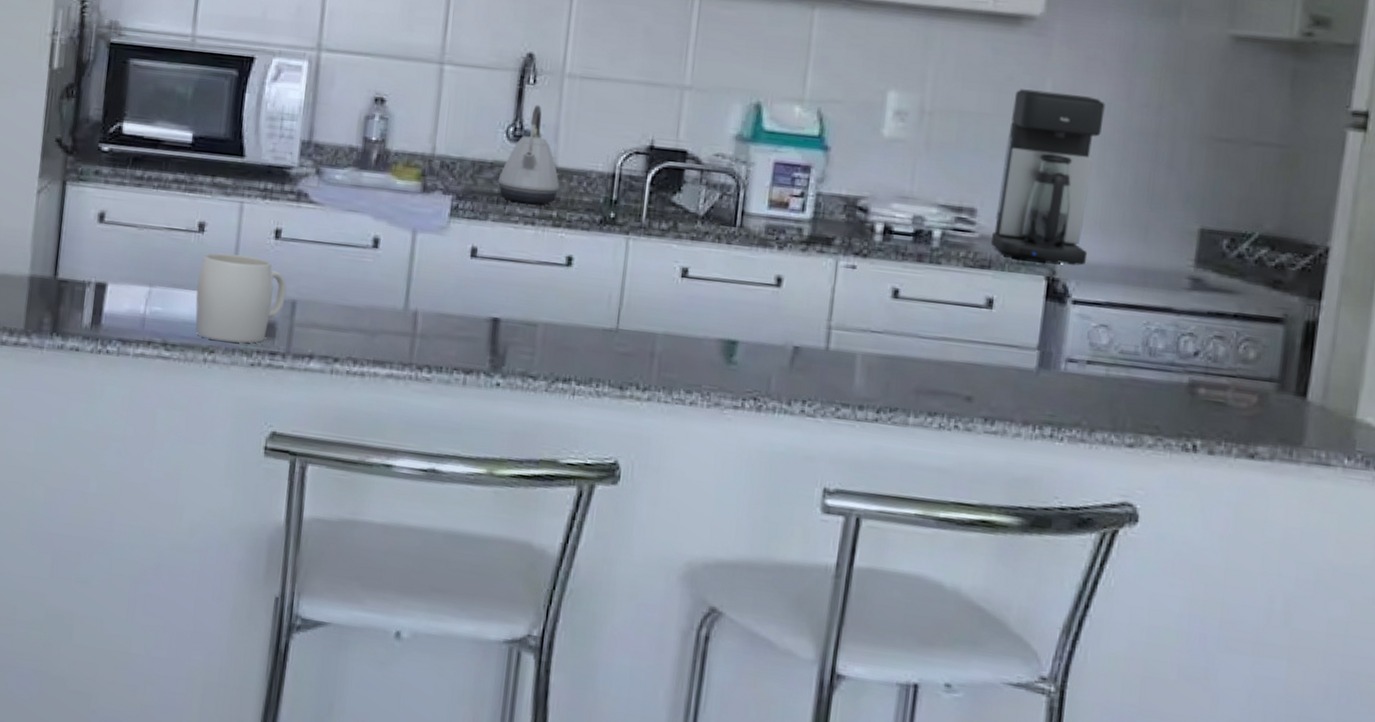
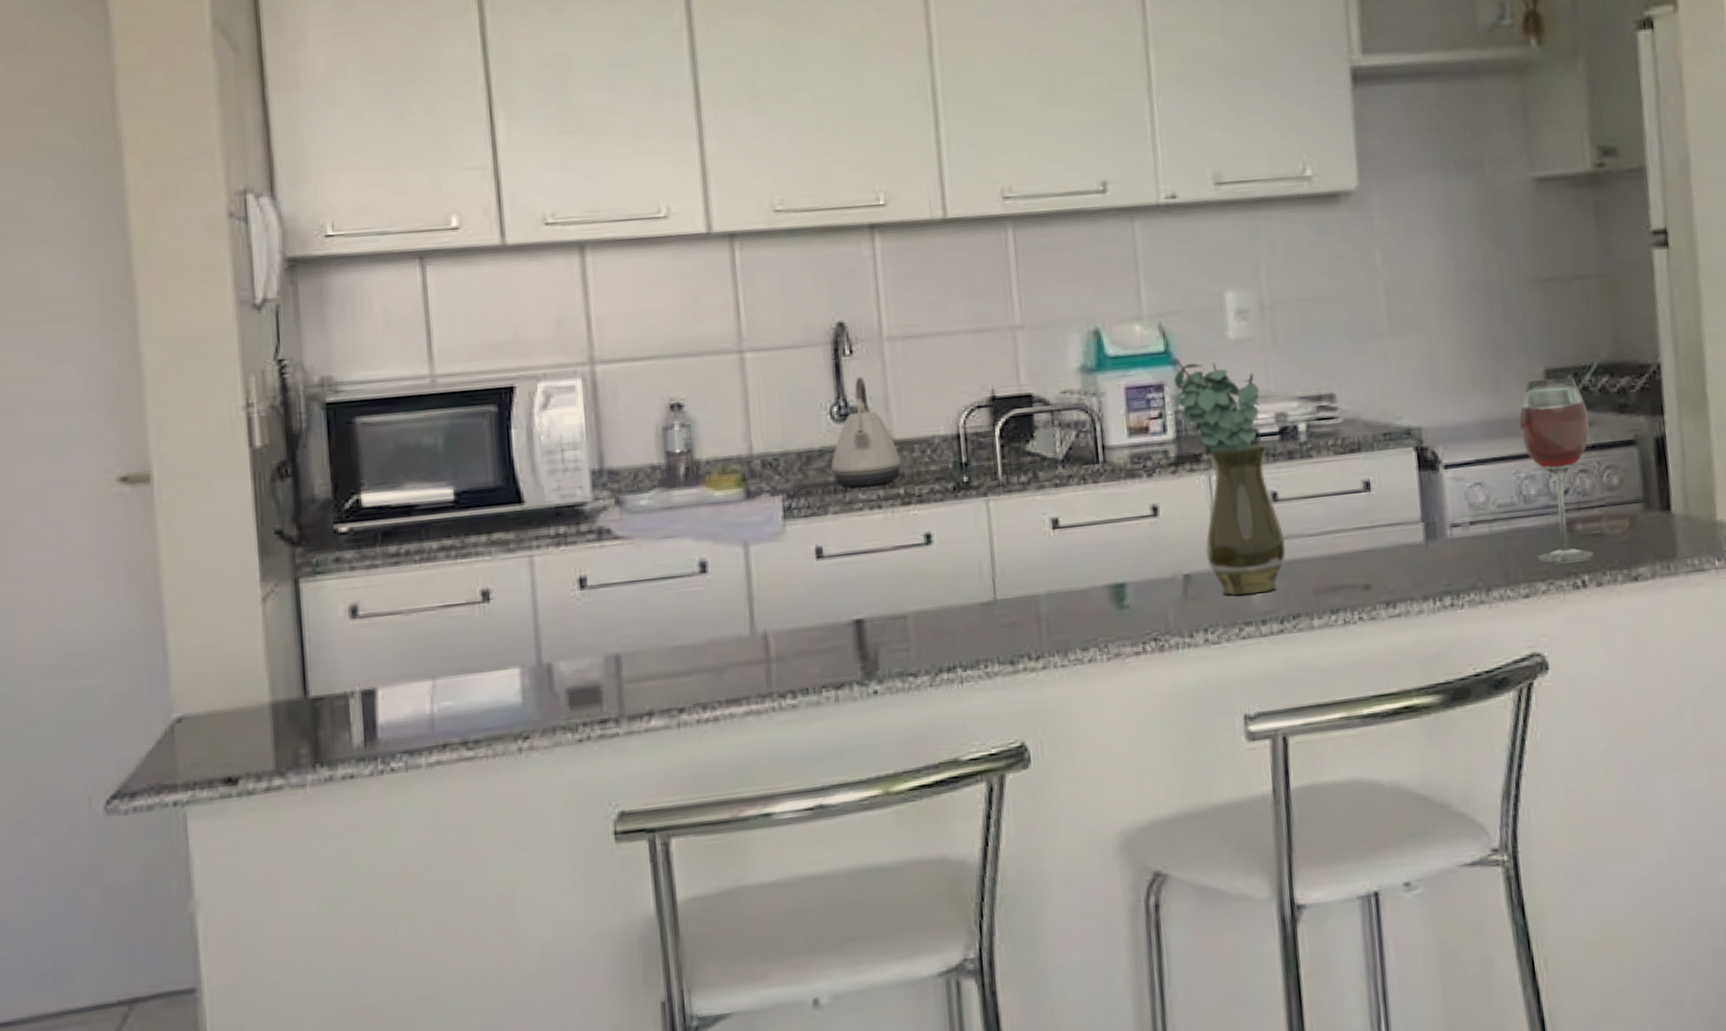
mug: present [195,253,287,343] -> none [492,615,606,724]
vase: none [816,145,903,381] -> present [1173,358,1286,595]
coffee maker: present [990,89,1105,266] -> none [1347,261,1449,436]
wineglass: none [1150,236,1238,426] -> present [1519,377,1595,564]

